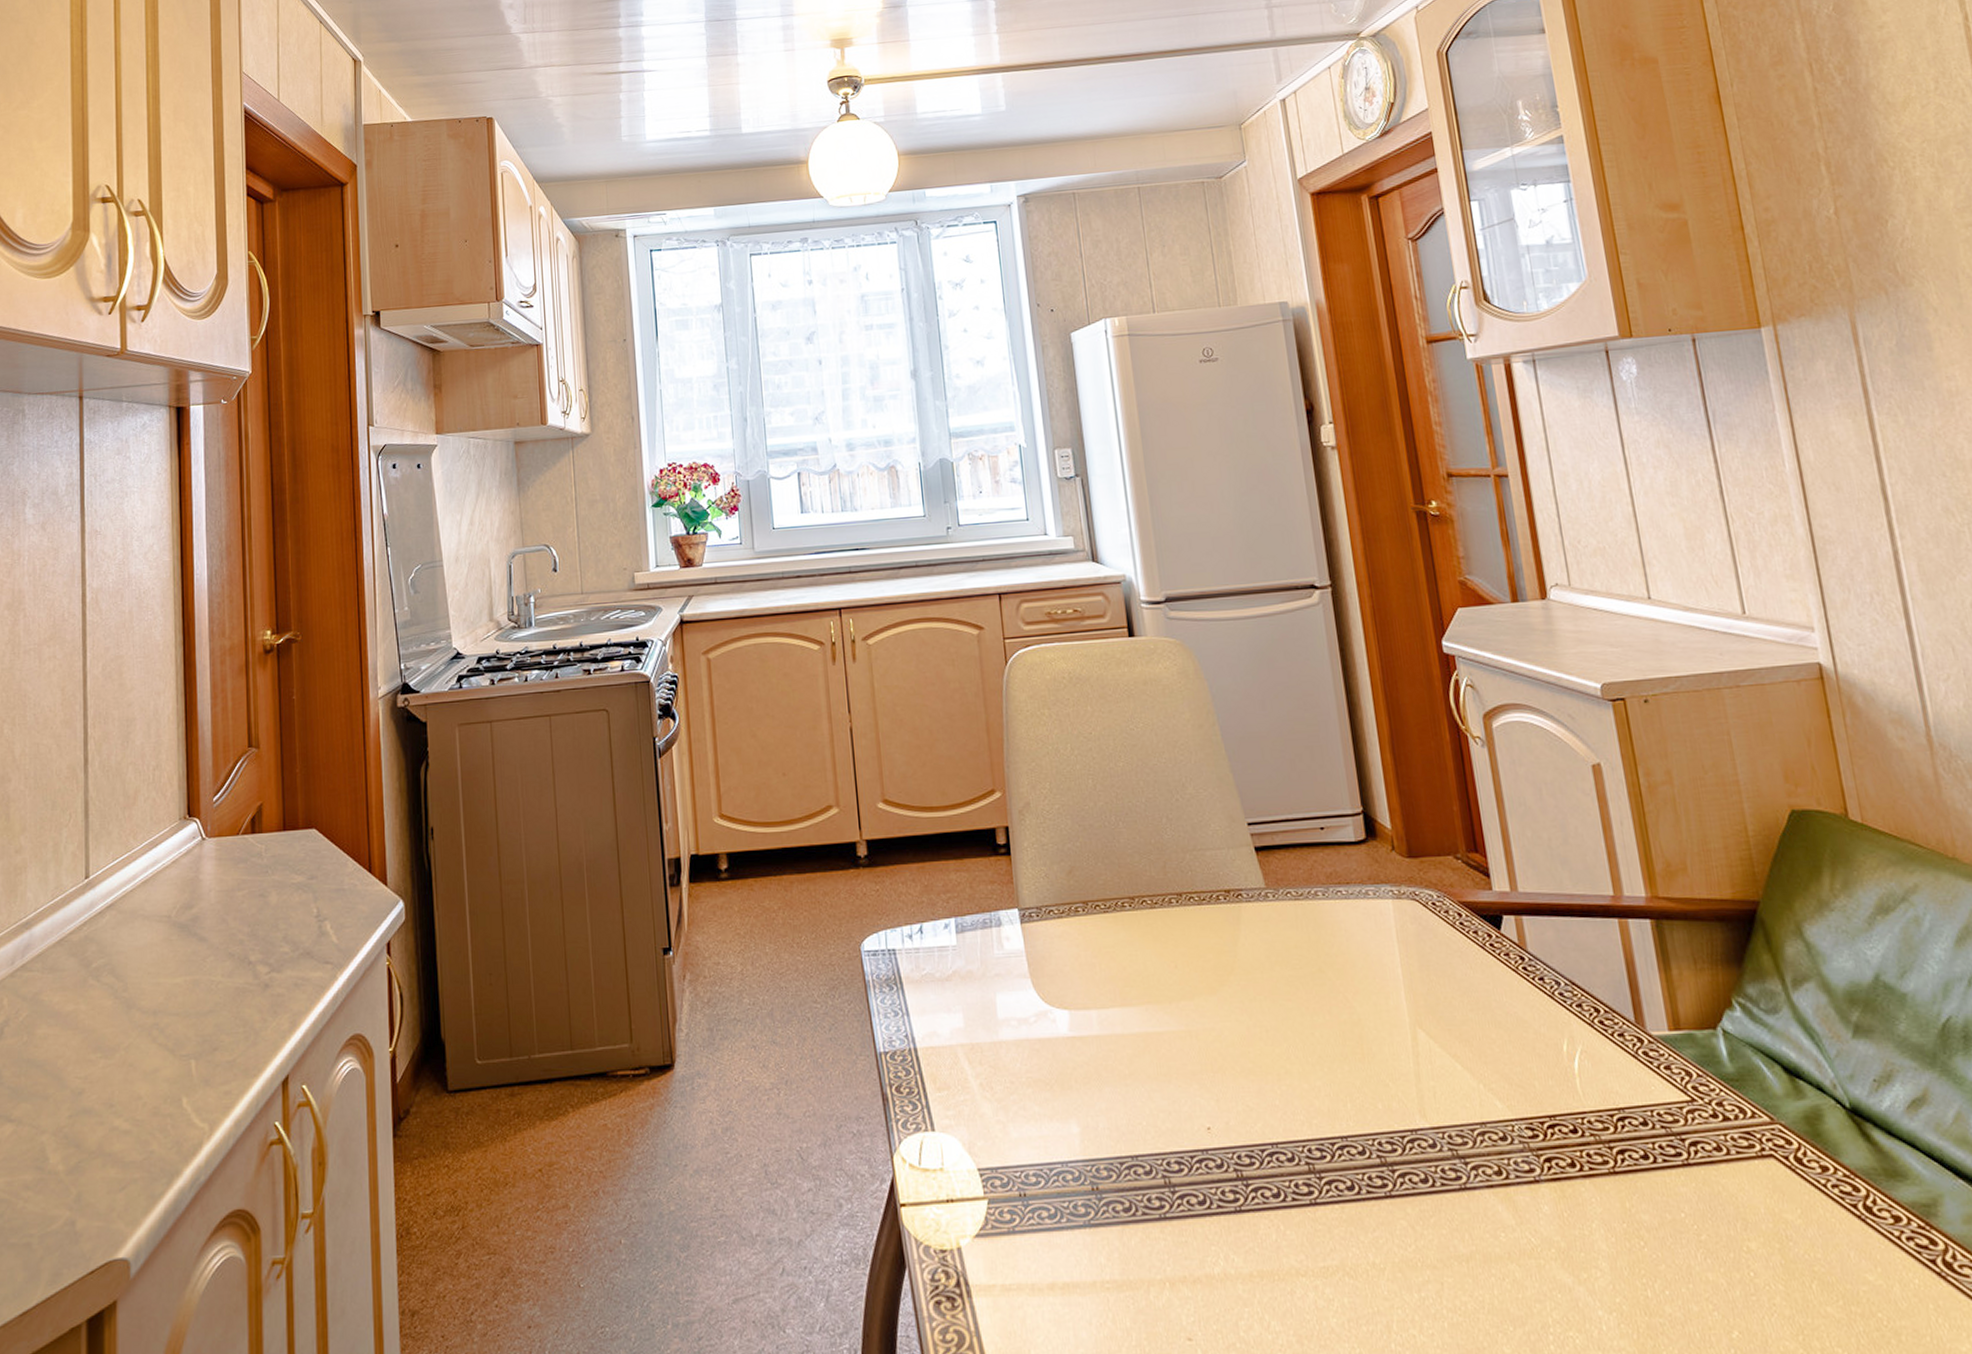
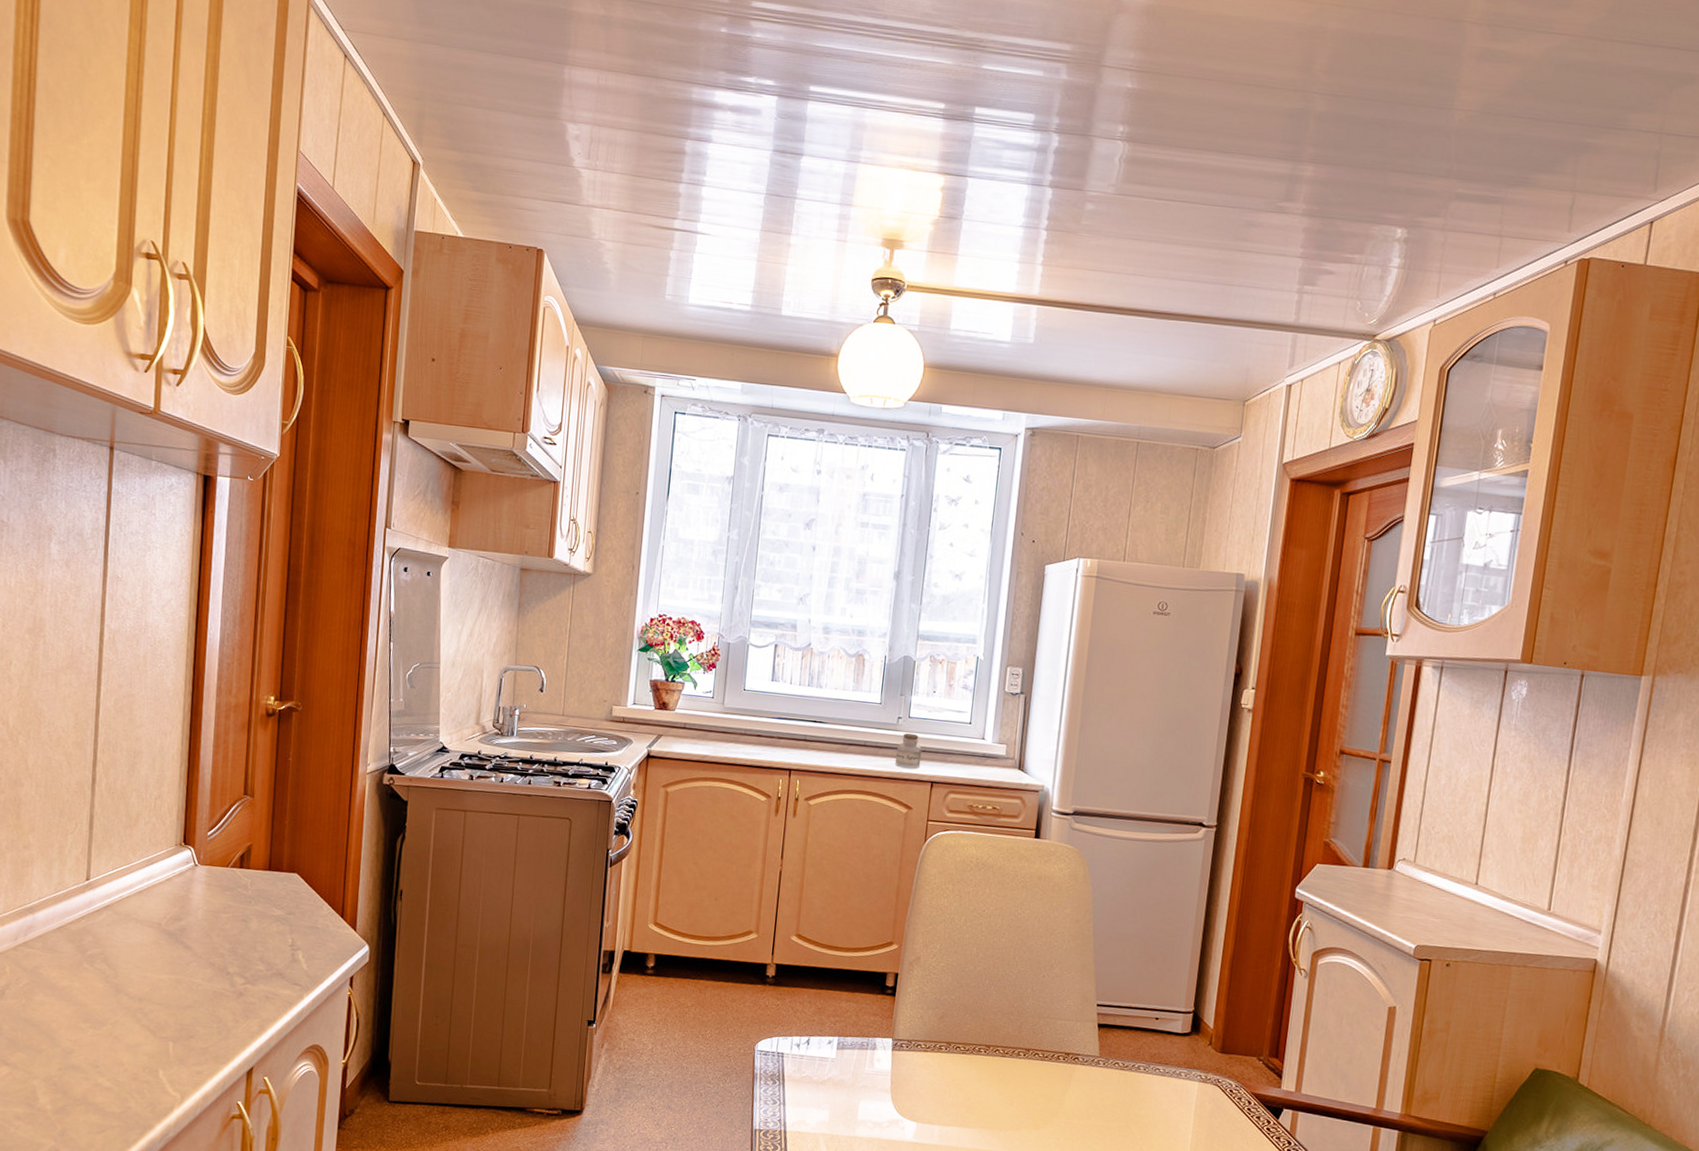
jar: none [952,542,983,584] -> present [894,733,923,770]

